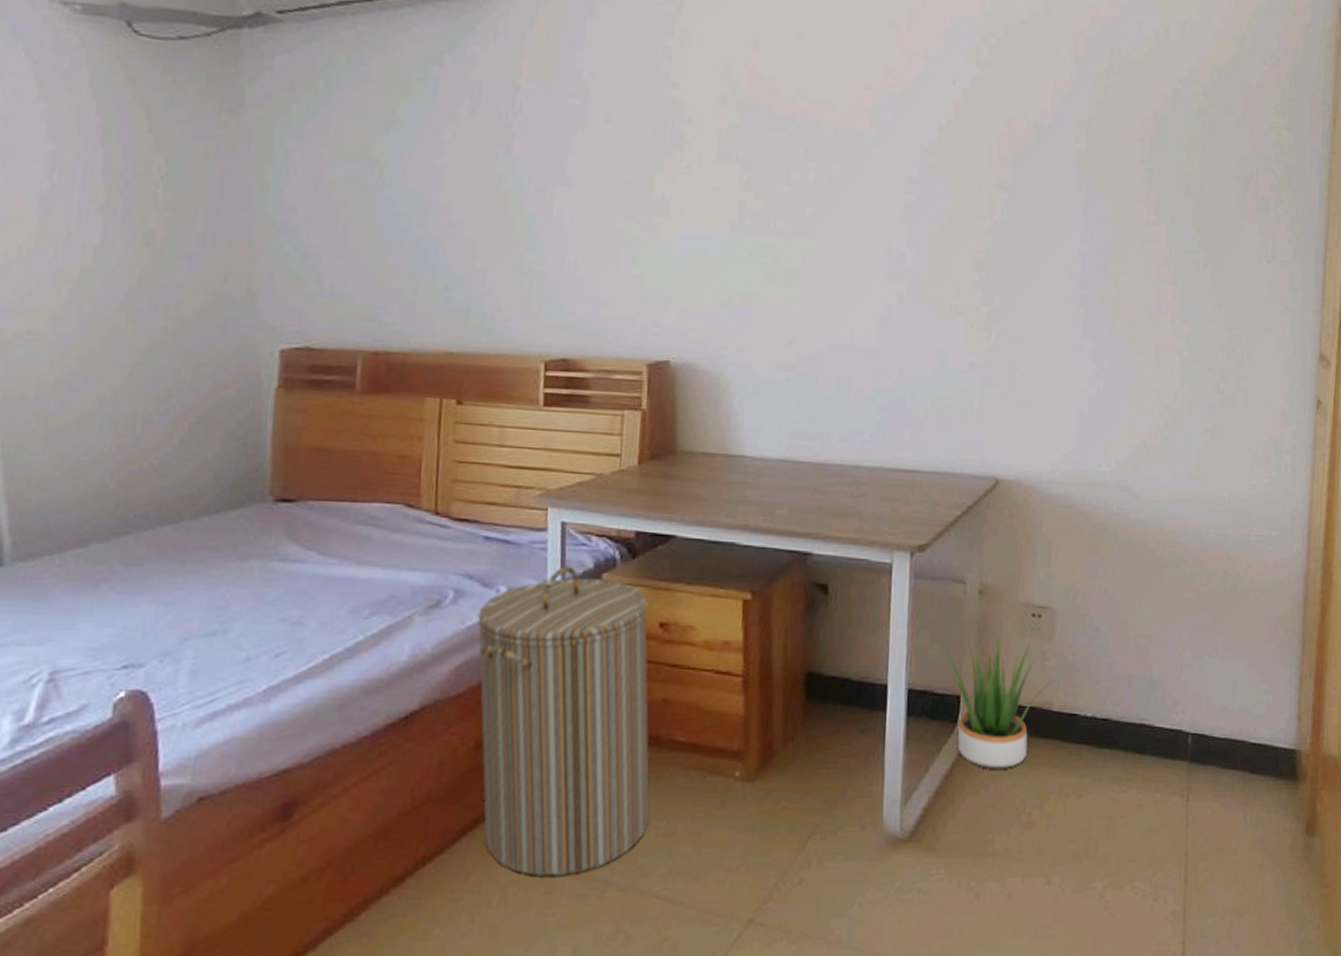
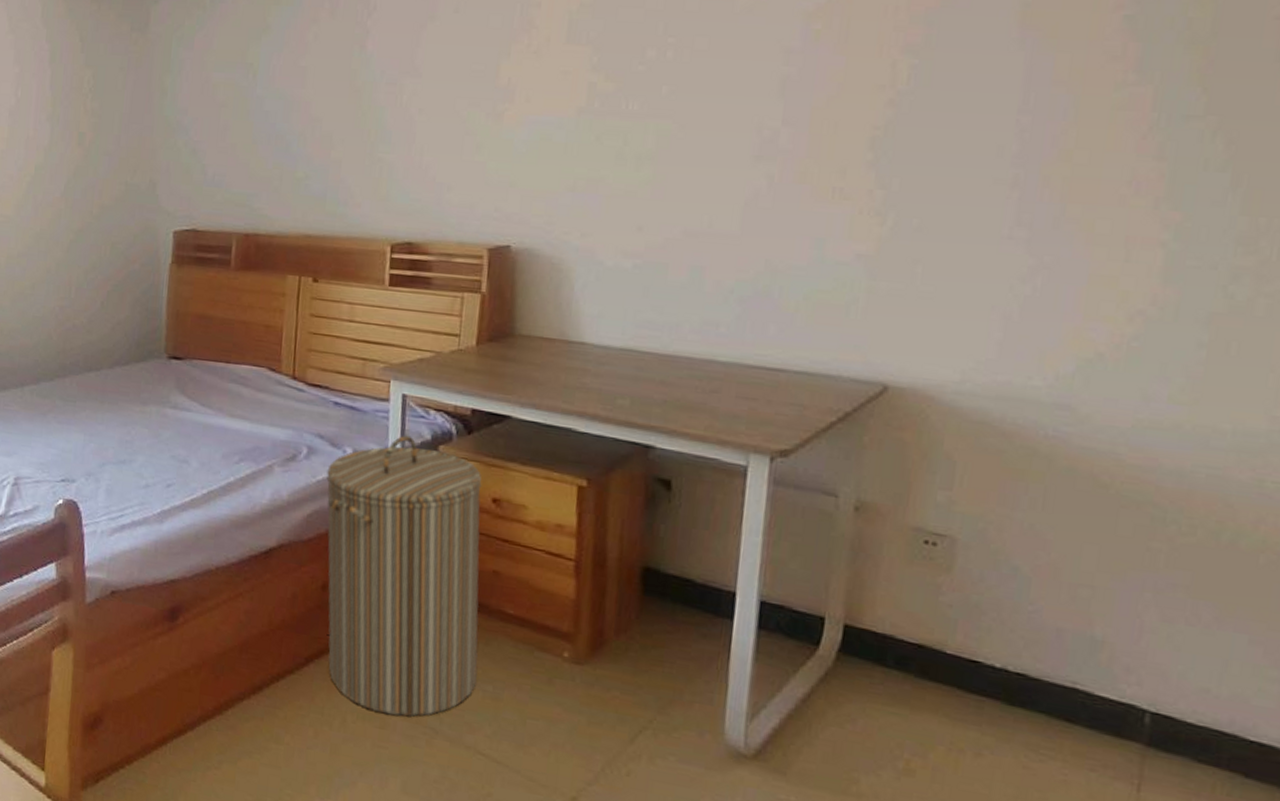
potted plant: present [942,635,1051,770] -> none [804,558,945,706]

